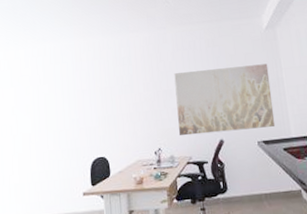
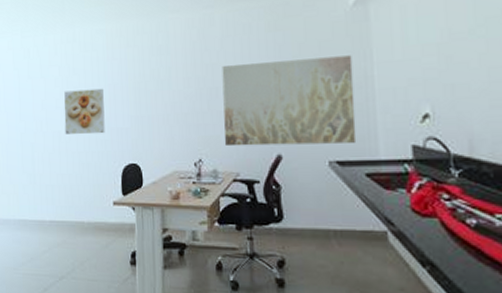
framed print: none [34,94,75,136] -> present [64,88,105,135]

